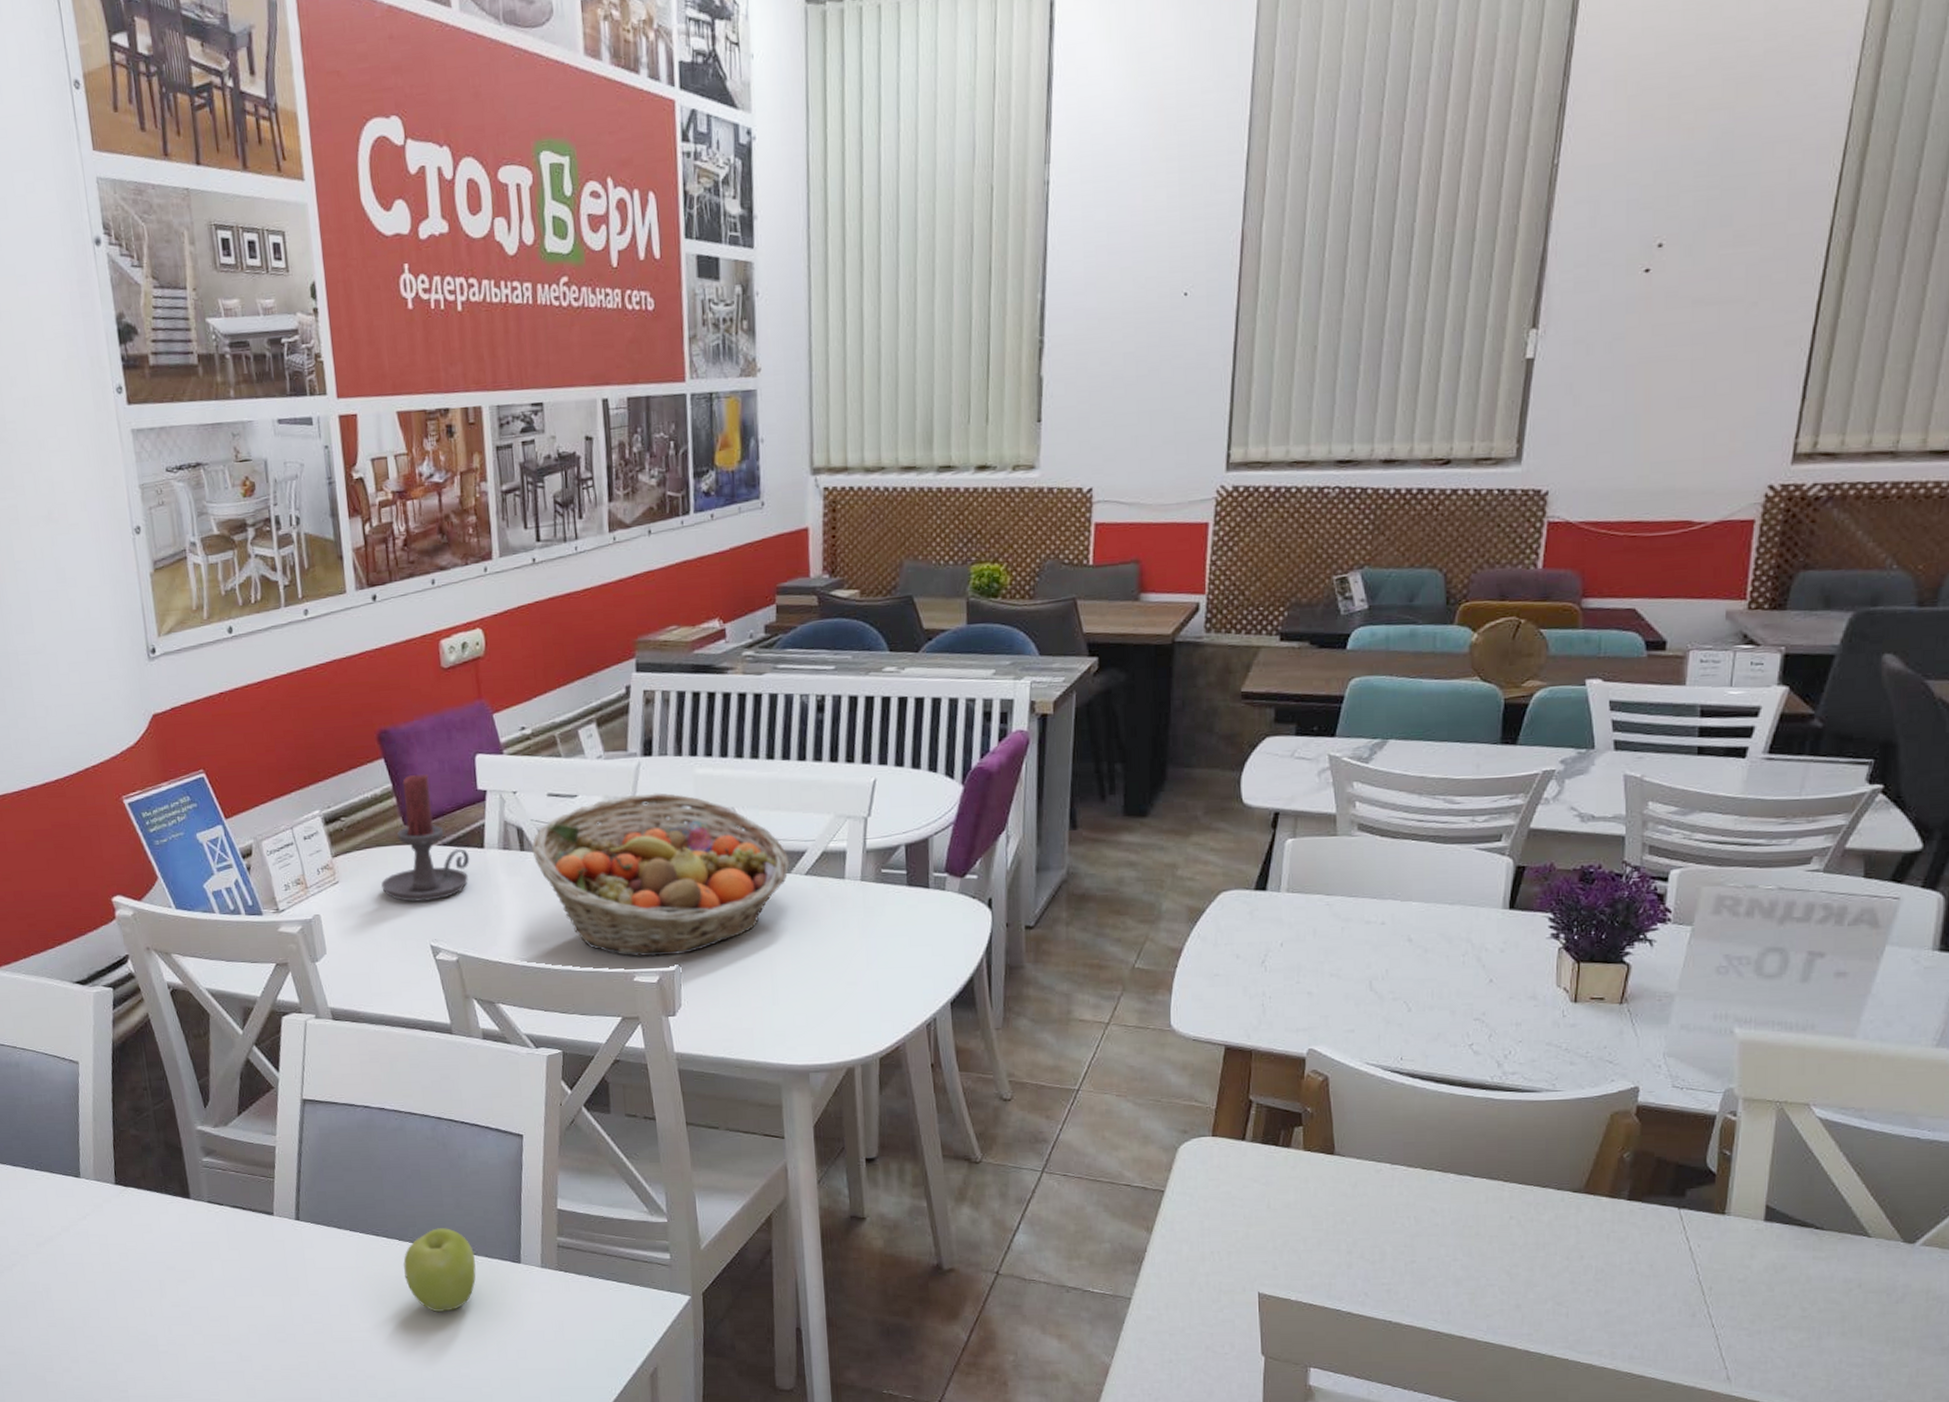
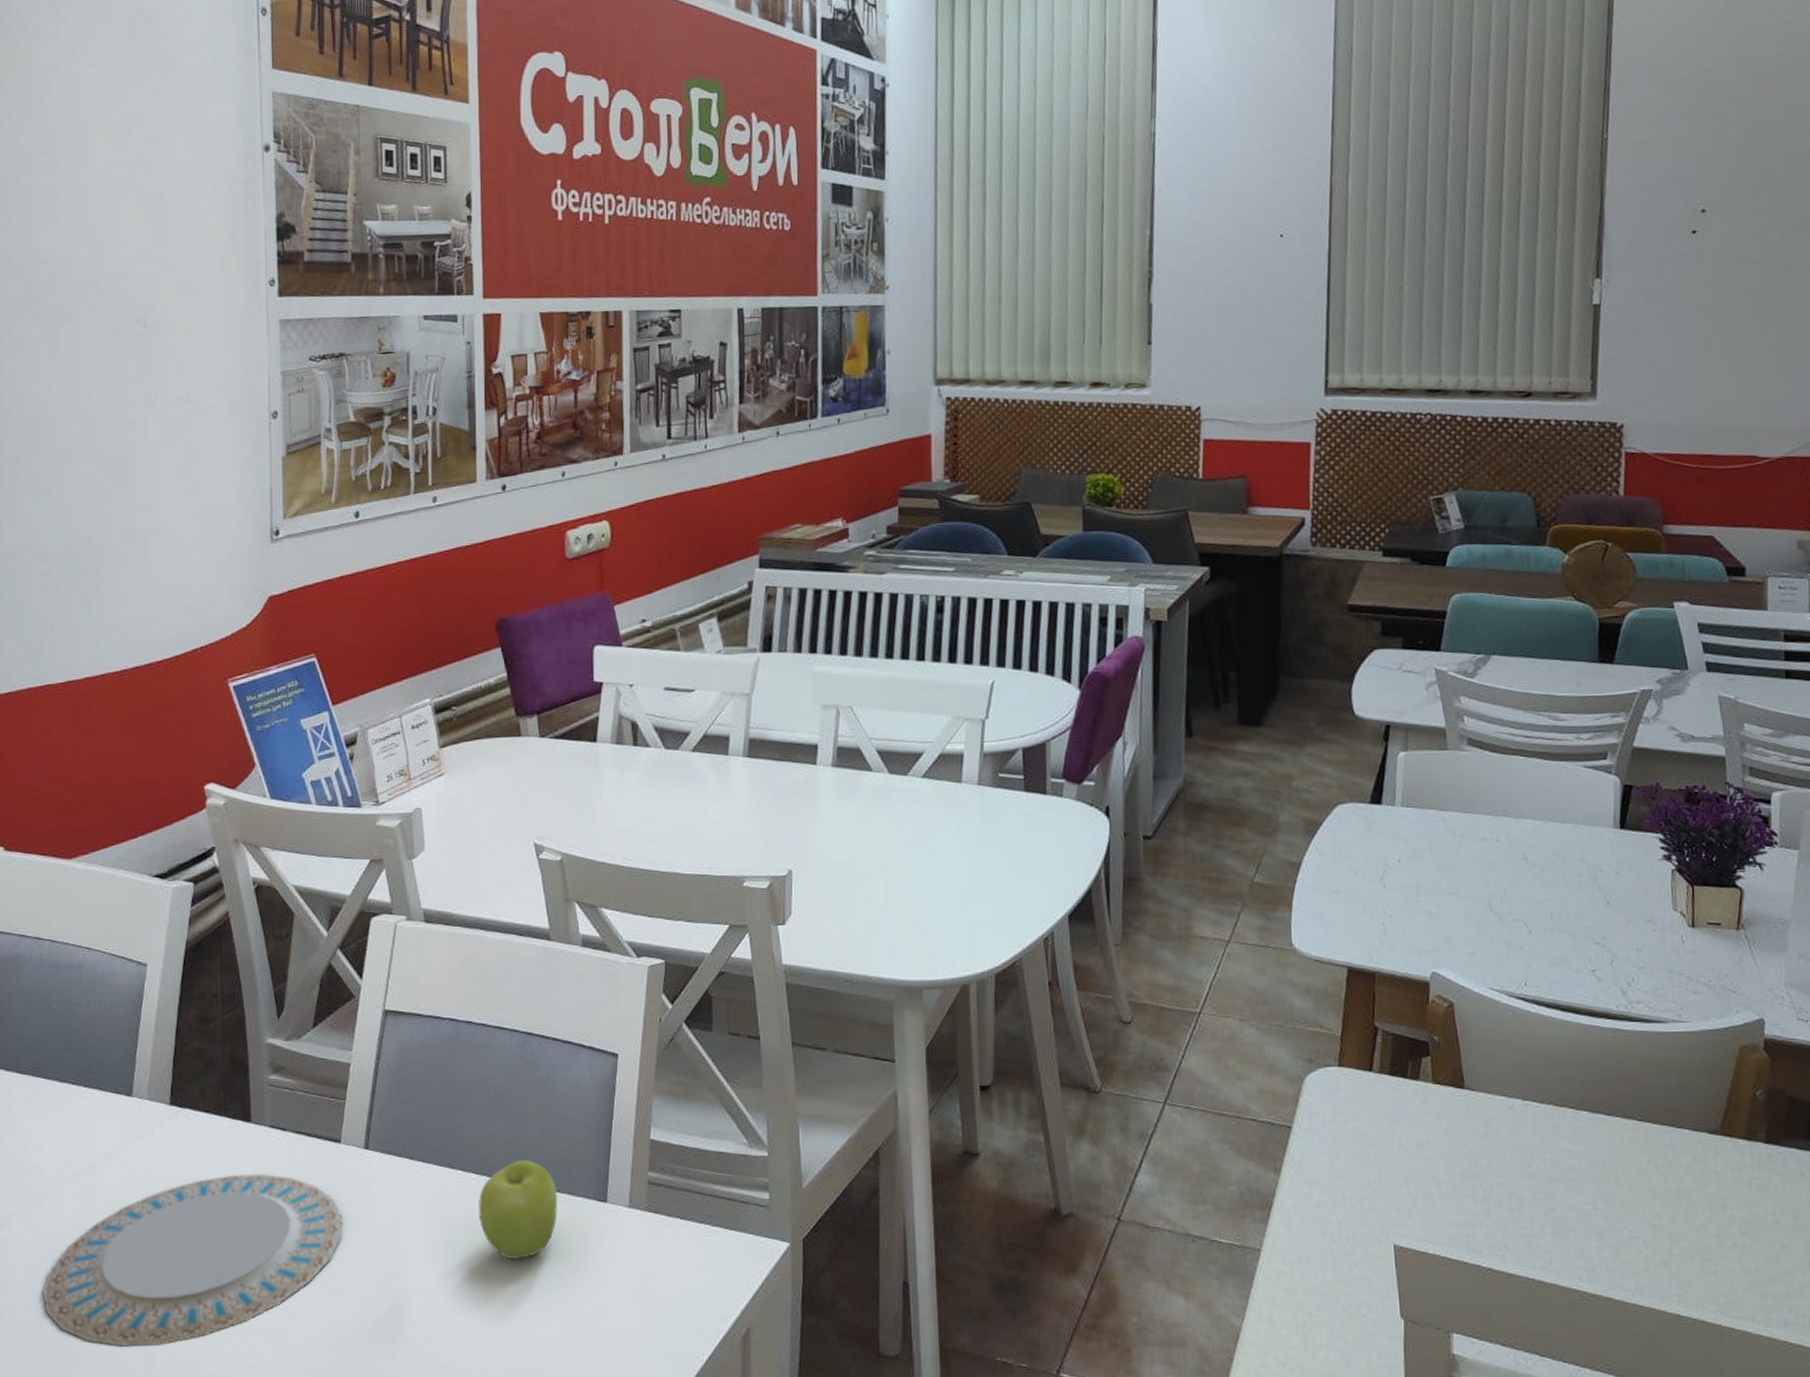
plate: none [23,1241,283,1386] -> present [43,1173,343,1347]
candle holder: present [381,774,470,903] -> none [488,664,581,798]
fruit basket: present [531,793,790,957] -> none [645,689,907,861]

